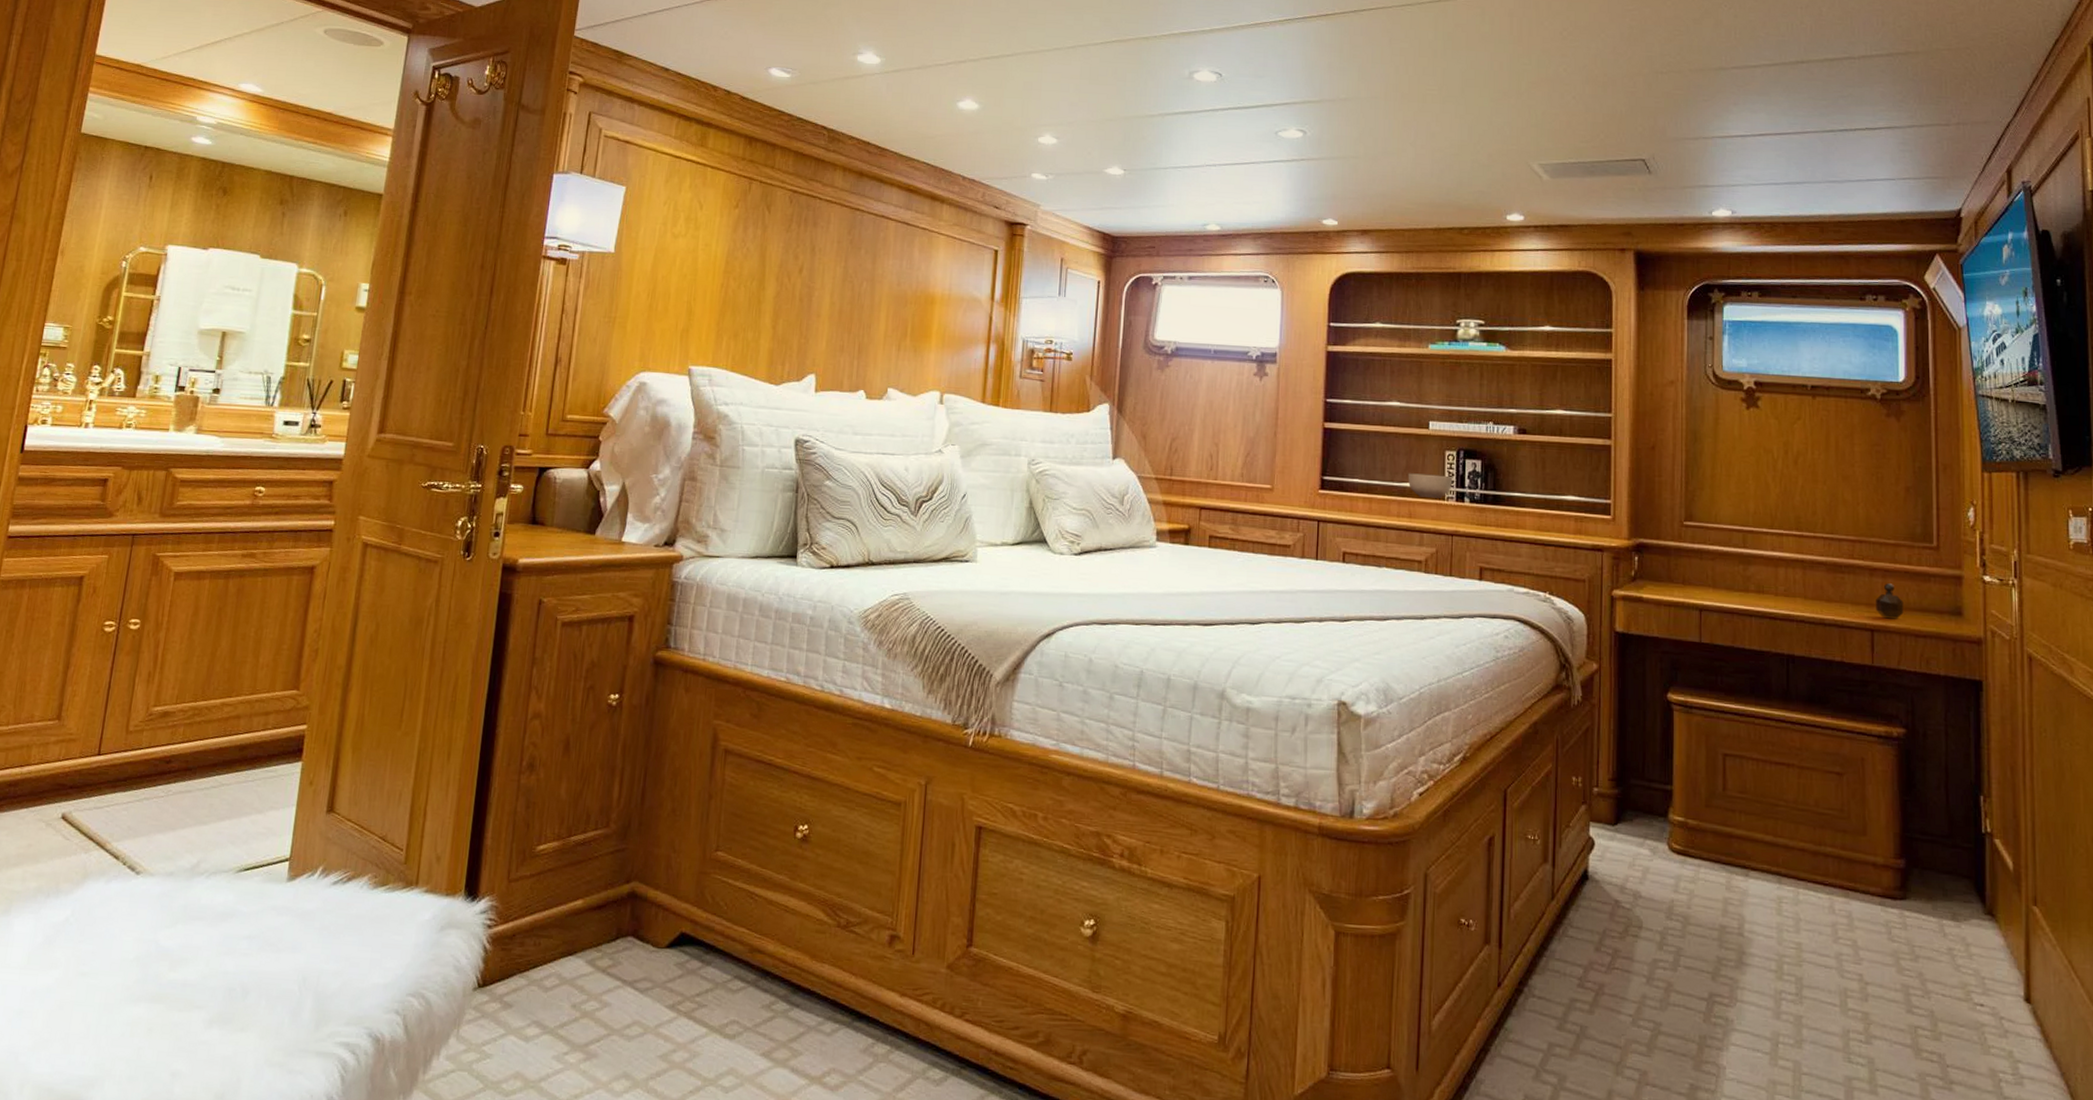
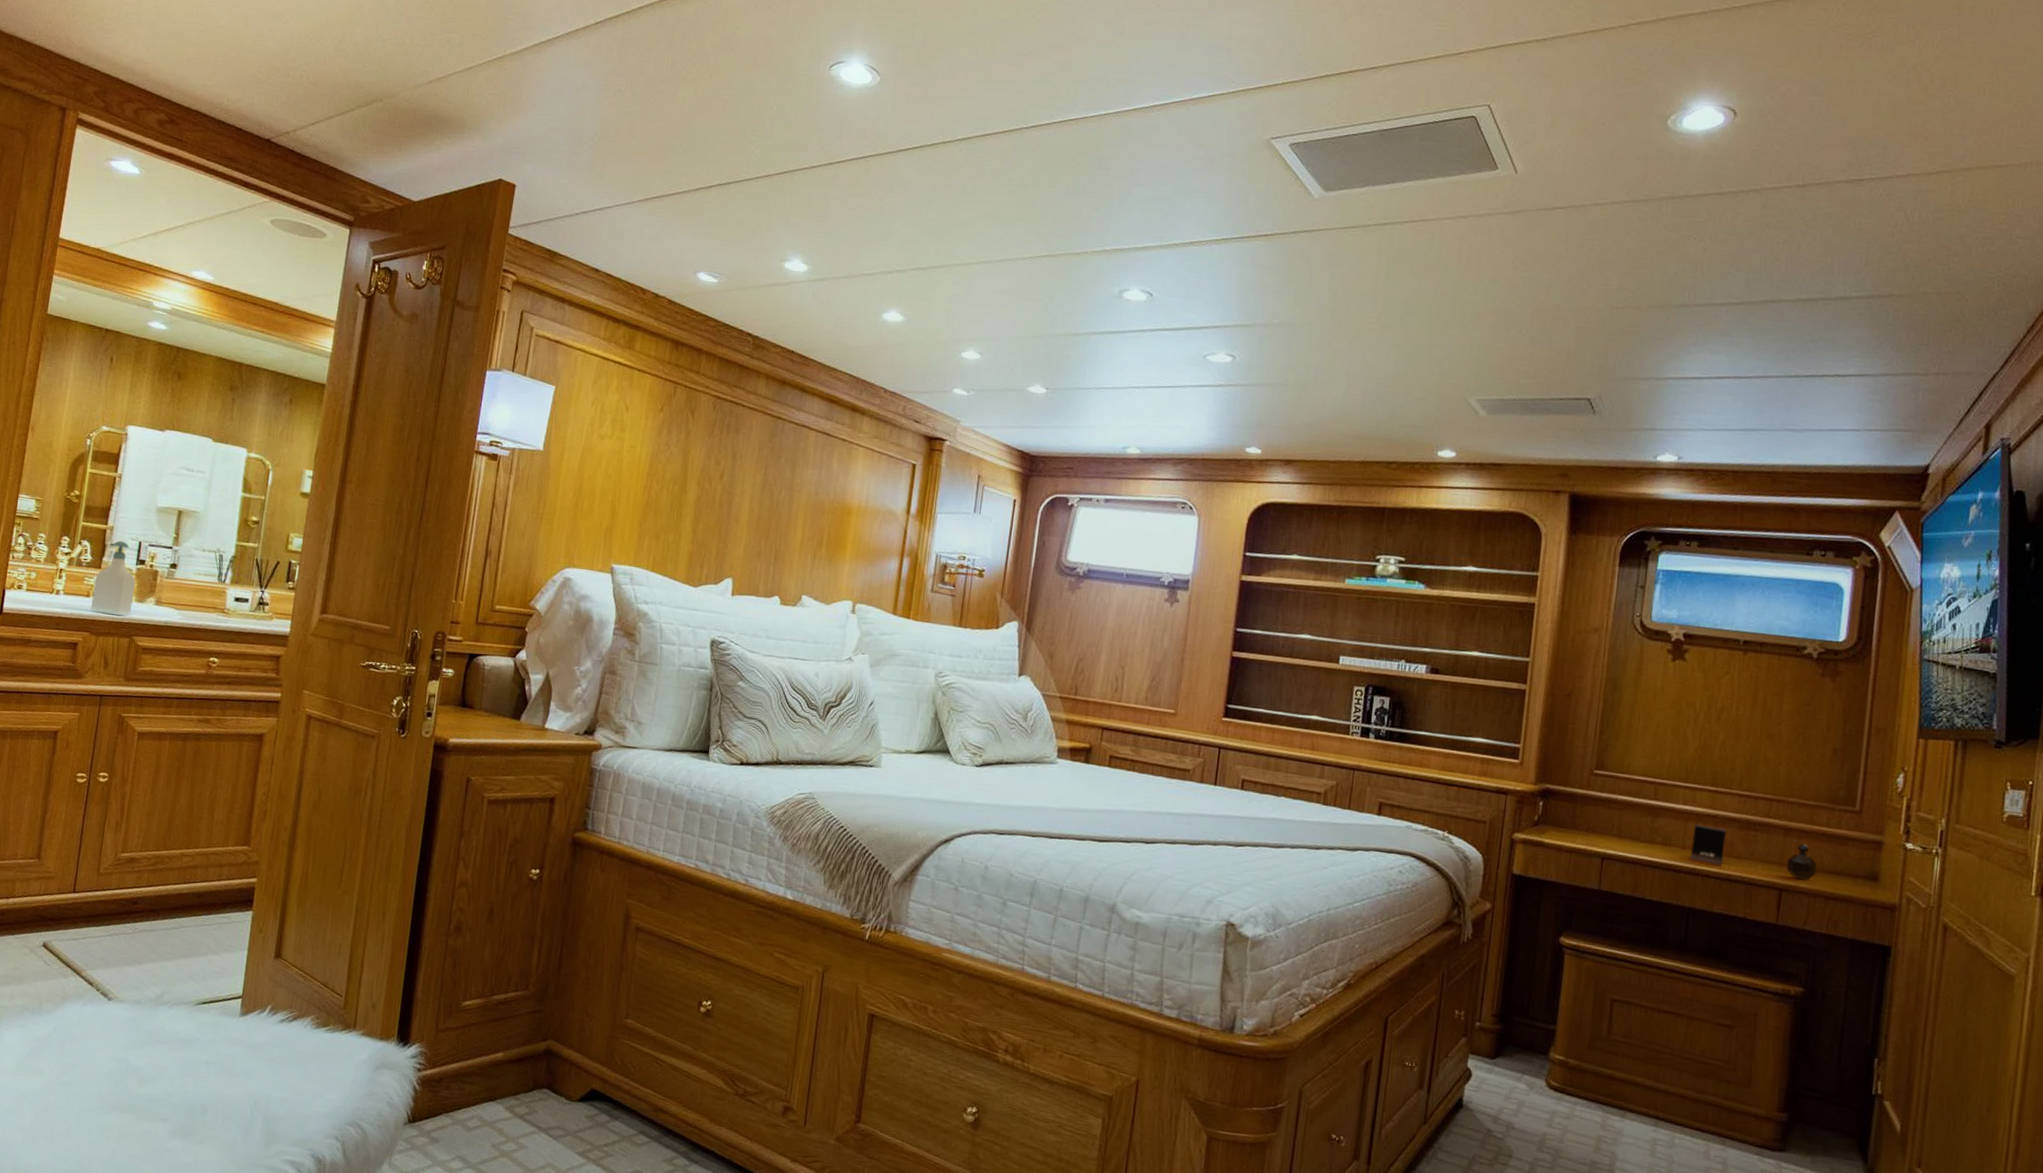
soap bottle: none [123,367,174,447] -> present [91,540,136,616]
bowl: present [1407,473,1453,498] -> none [1313,706,1360,733]
jewelry box: none [1784,570,1816,610] -> present [1690,825,1727,866]

